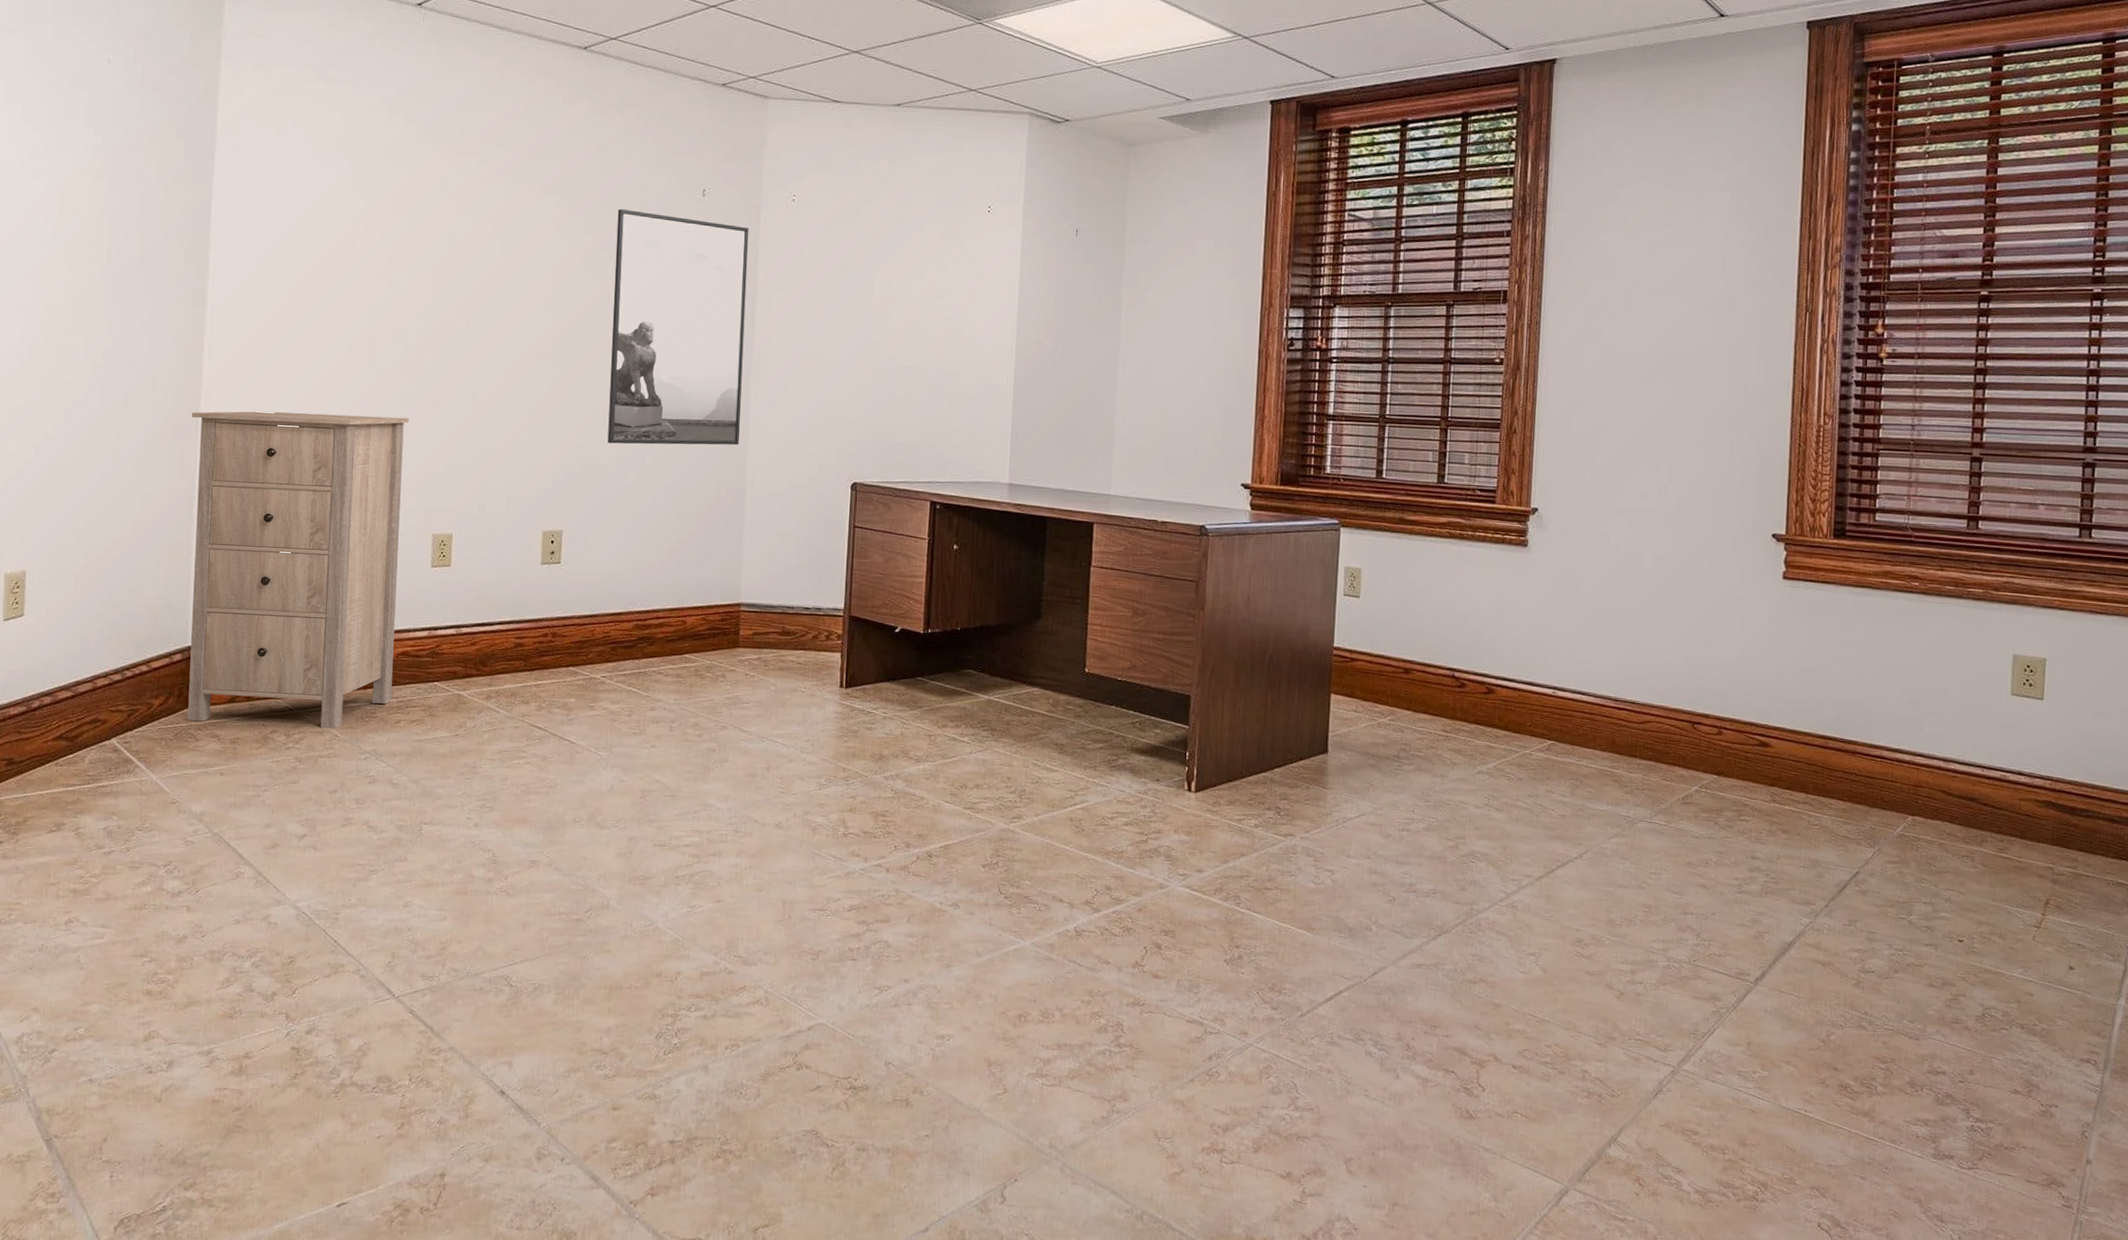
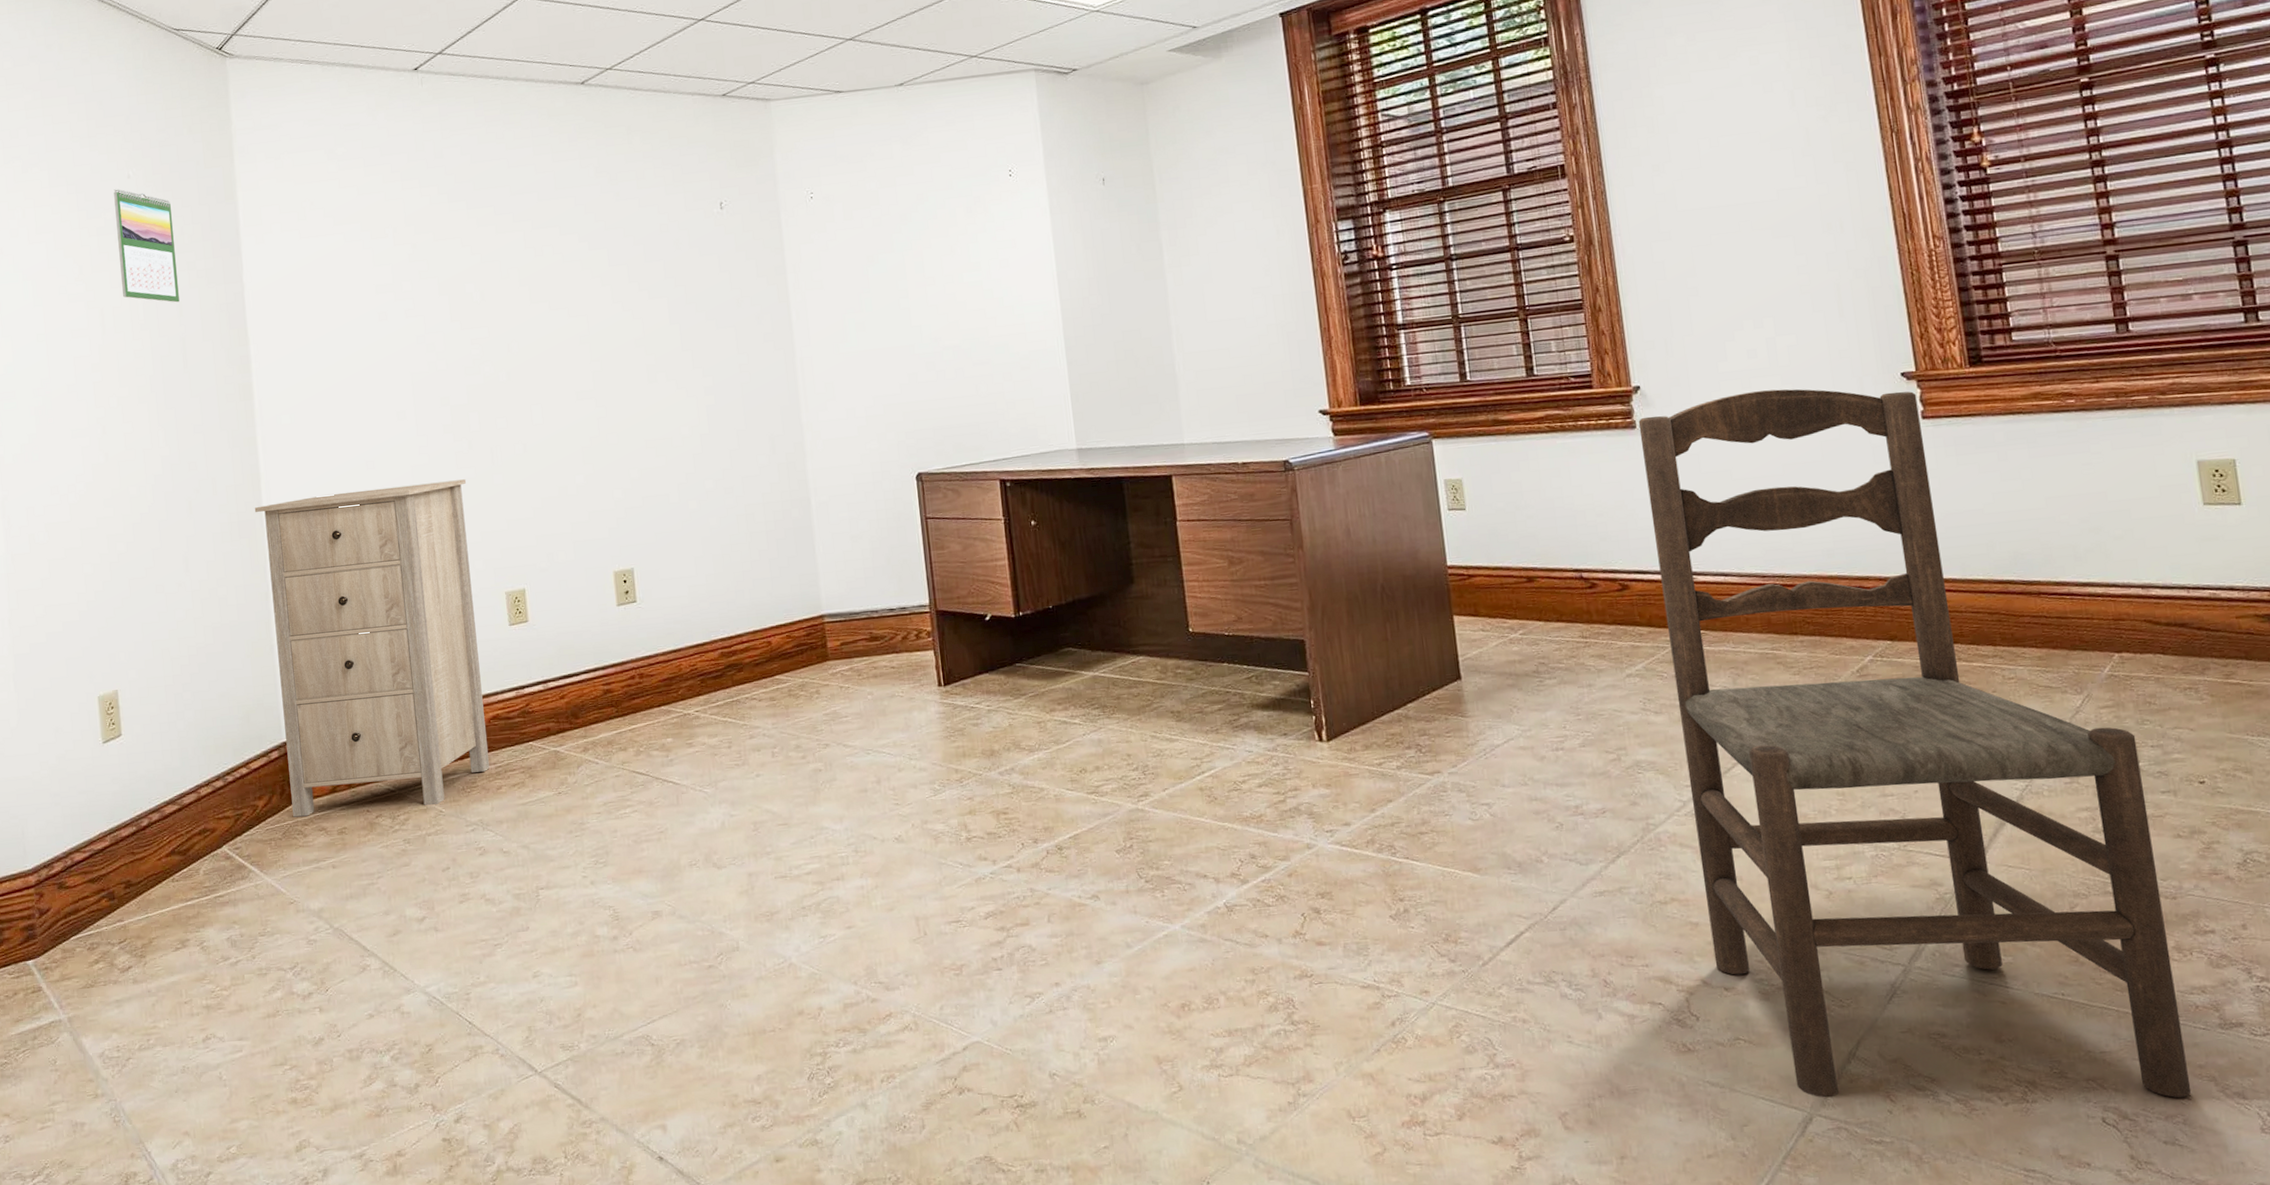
calendar: none [86,71,148,196] -> present [113,189,180,303]
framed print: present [607,208,749,446] -> none [639,233,797,473]
dining chair: none [1508,529,1912,1214] -> present [1638,389,2192,1098]

